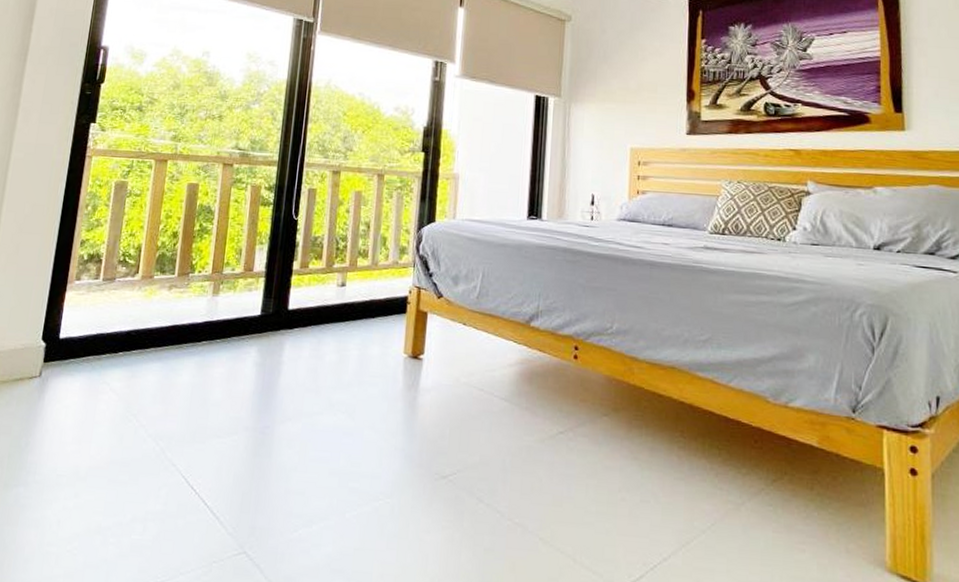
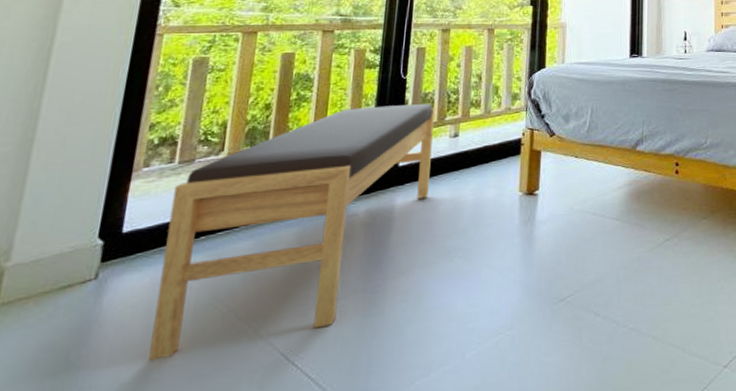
bench: none [78,244,324,460] -> present [148,103,435,361]

